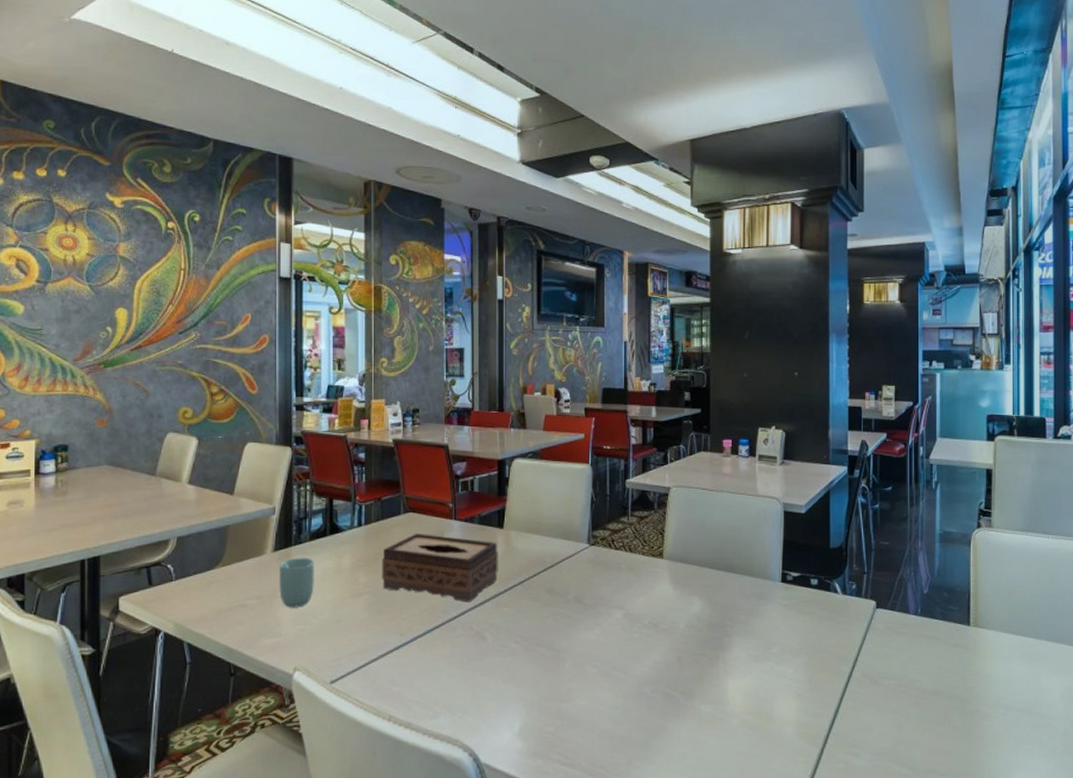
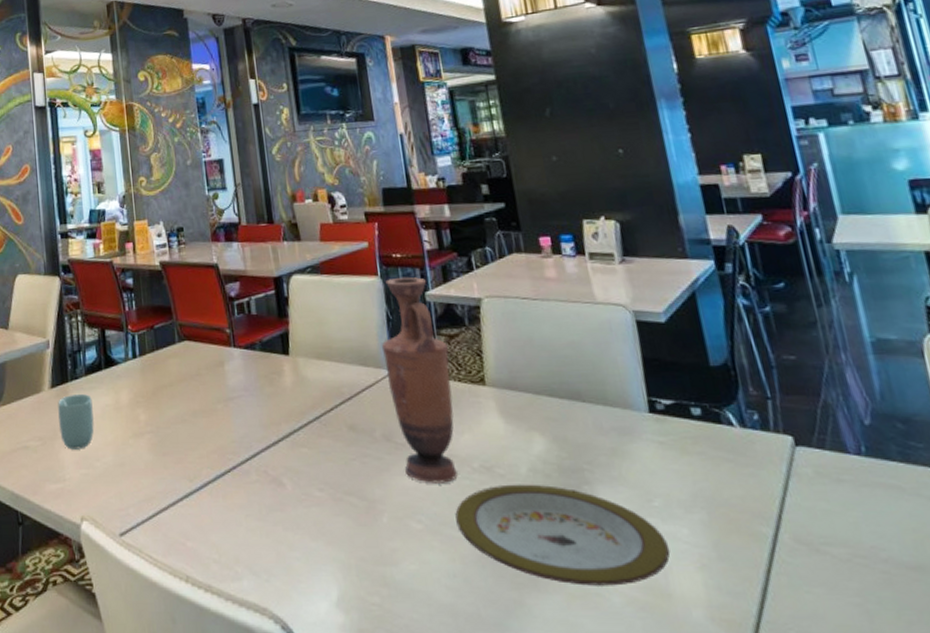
tissue box: present [382,533,498,603] -> none [161,363,289,442]
vase: none [583,466,638,637] -> present [381,277,458,483]
plate: none [624,636,778,713] -> present [455,484,670,586]

